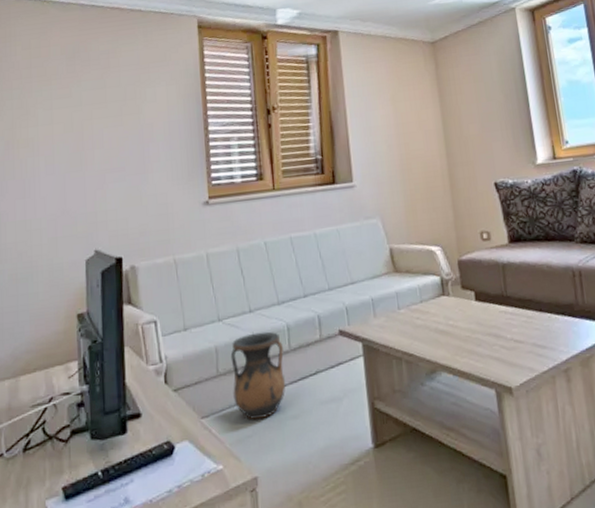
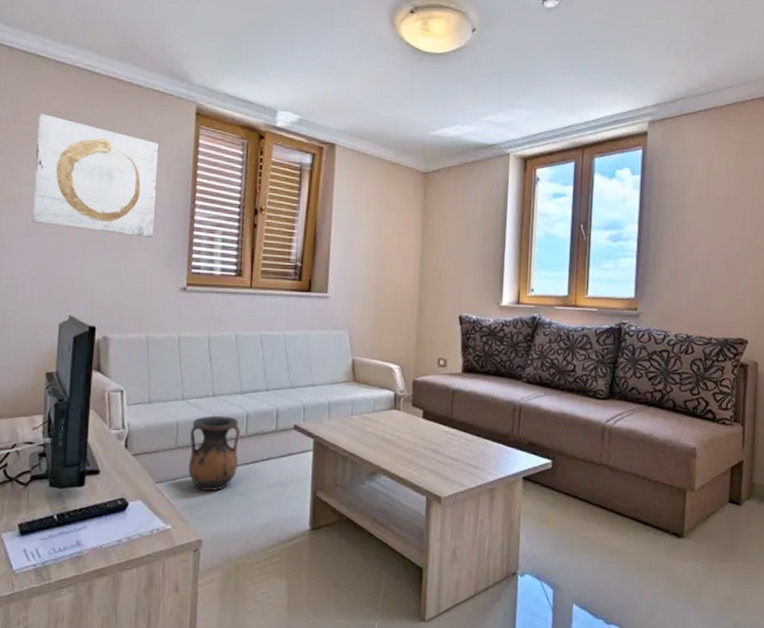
wall art: none [48,54,170,162] -> present [31,113,159,238]

